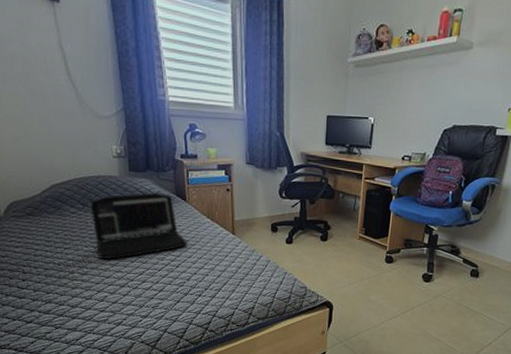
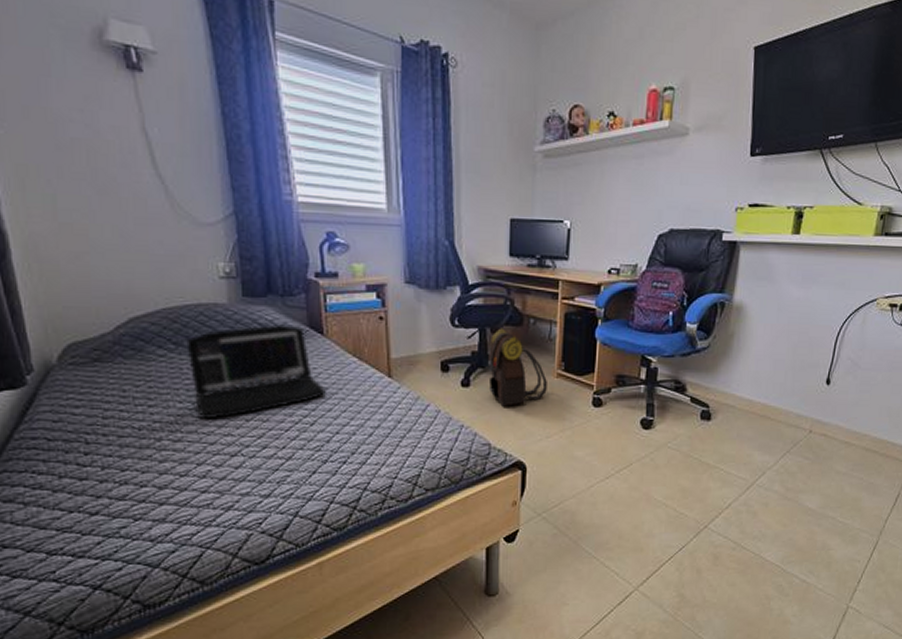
backpack: none [307,200,351,260] -> present [488,328,547,407]

